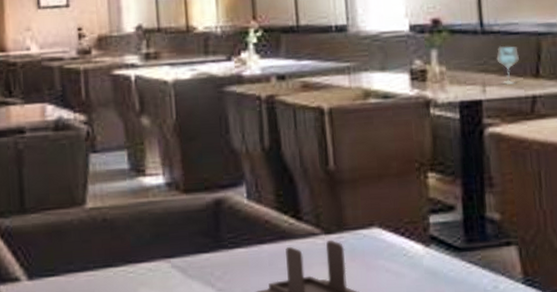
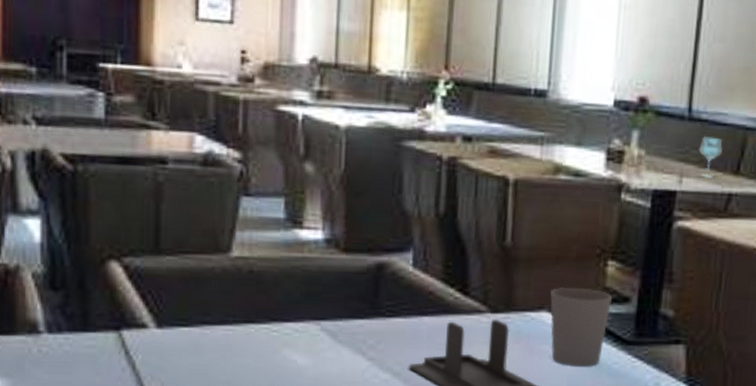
dixie cup: none [378,201,438,277] -> present [550,287,612,366]

